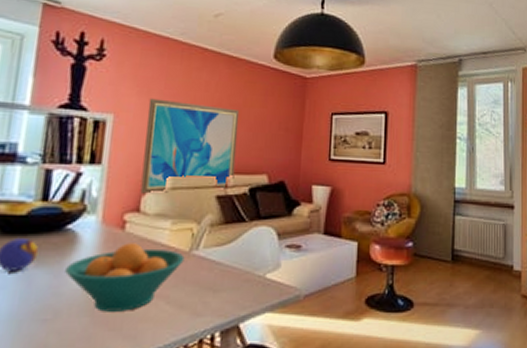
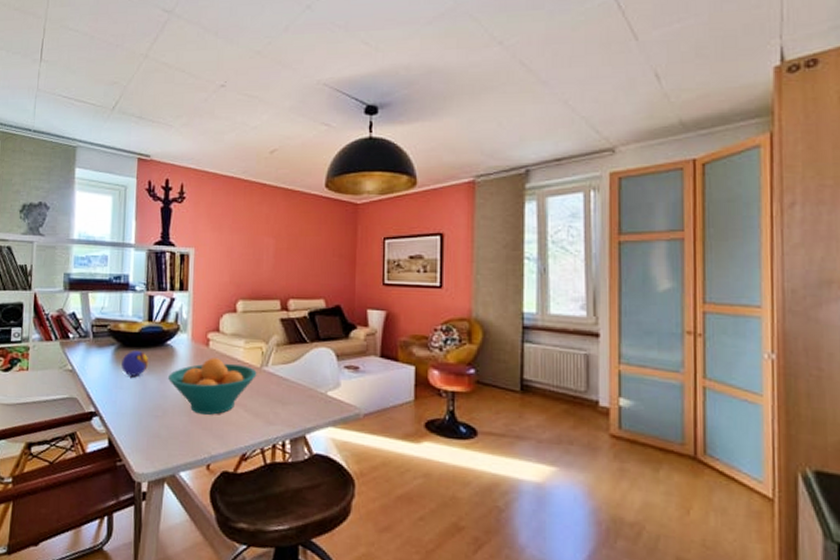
wall art: present [140,98,240,194] -> none [219,233,297,317]

